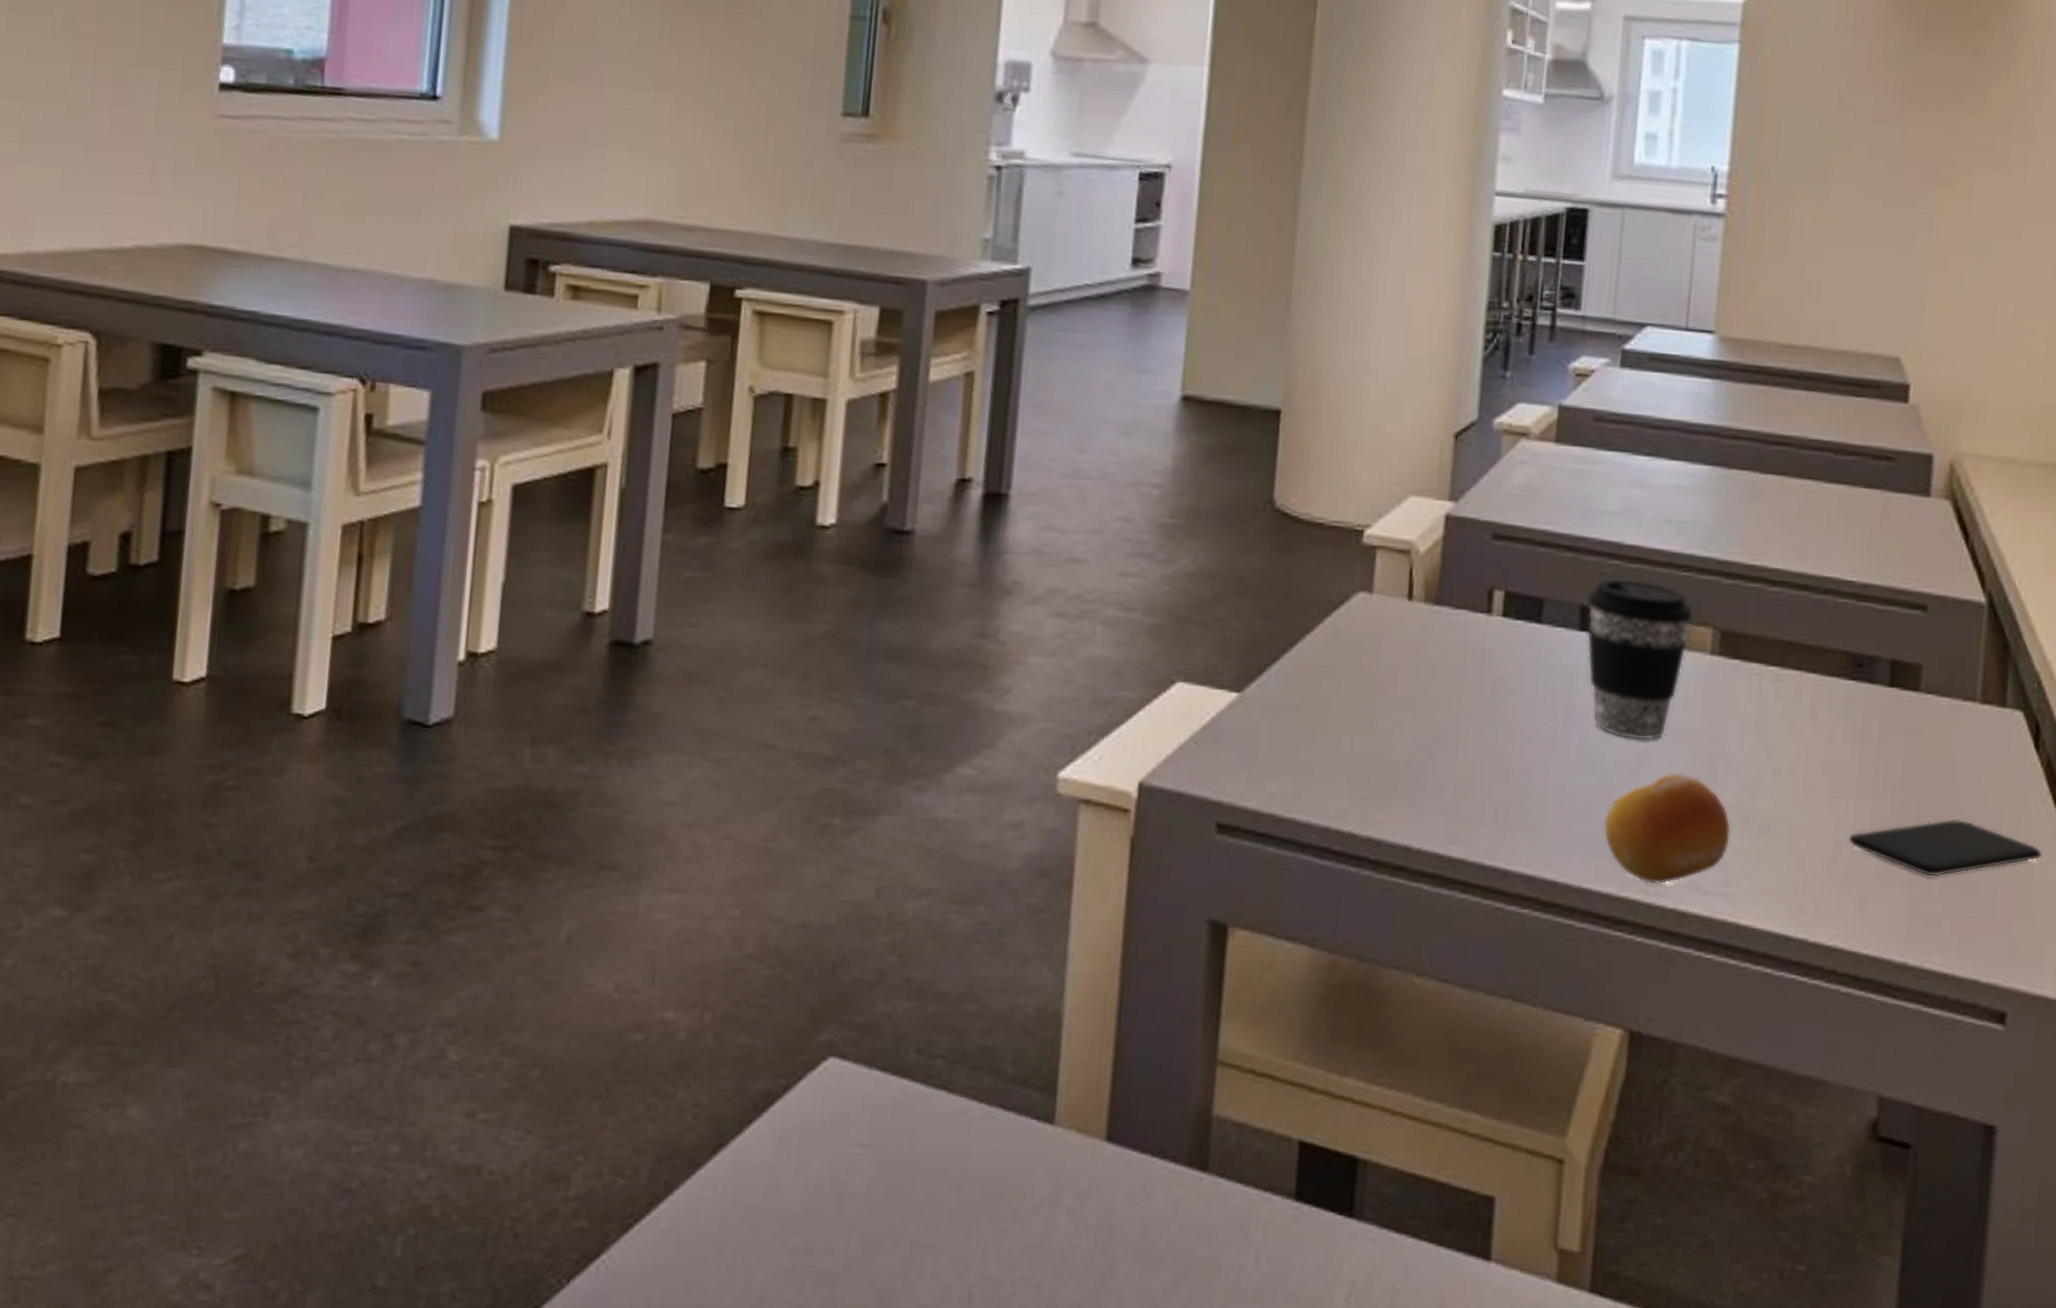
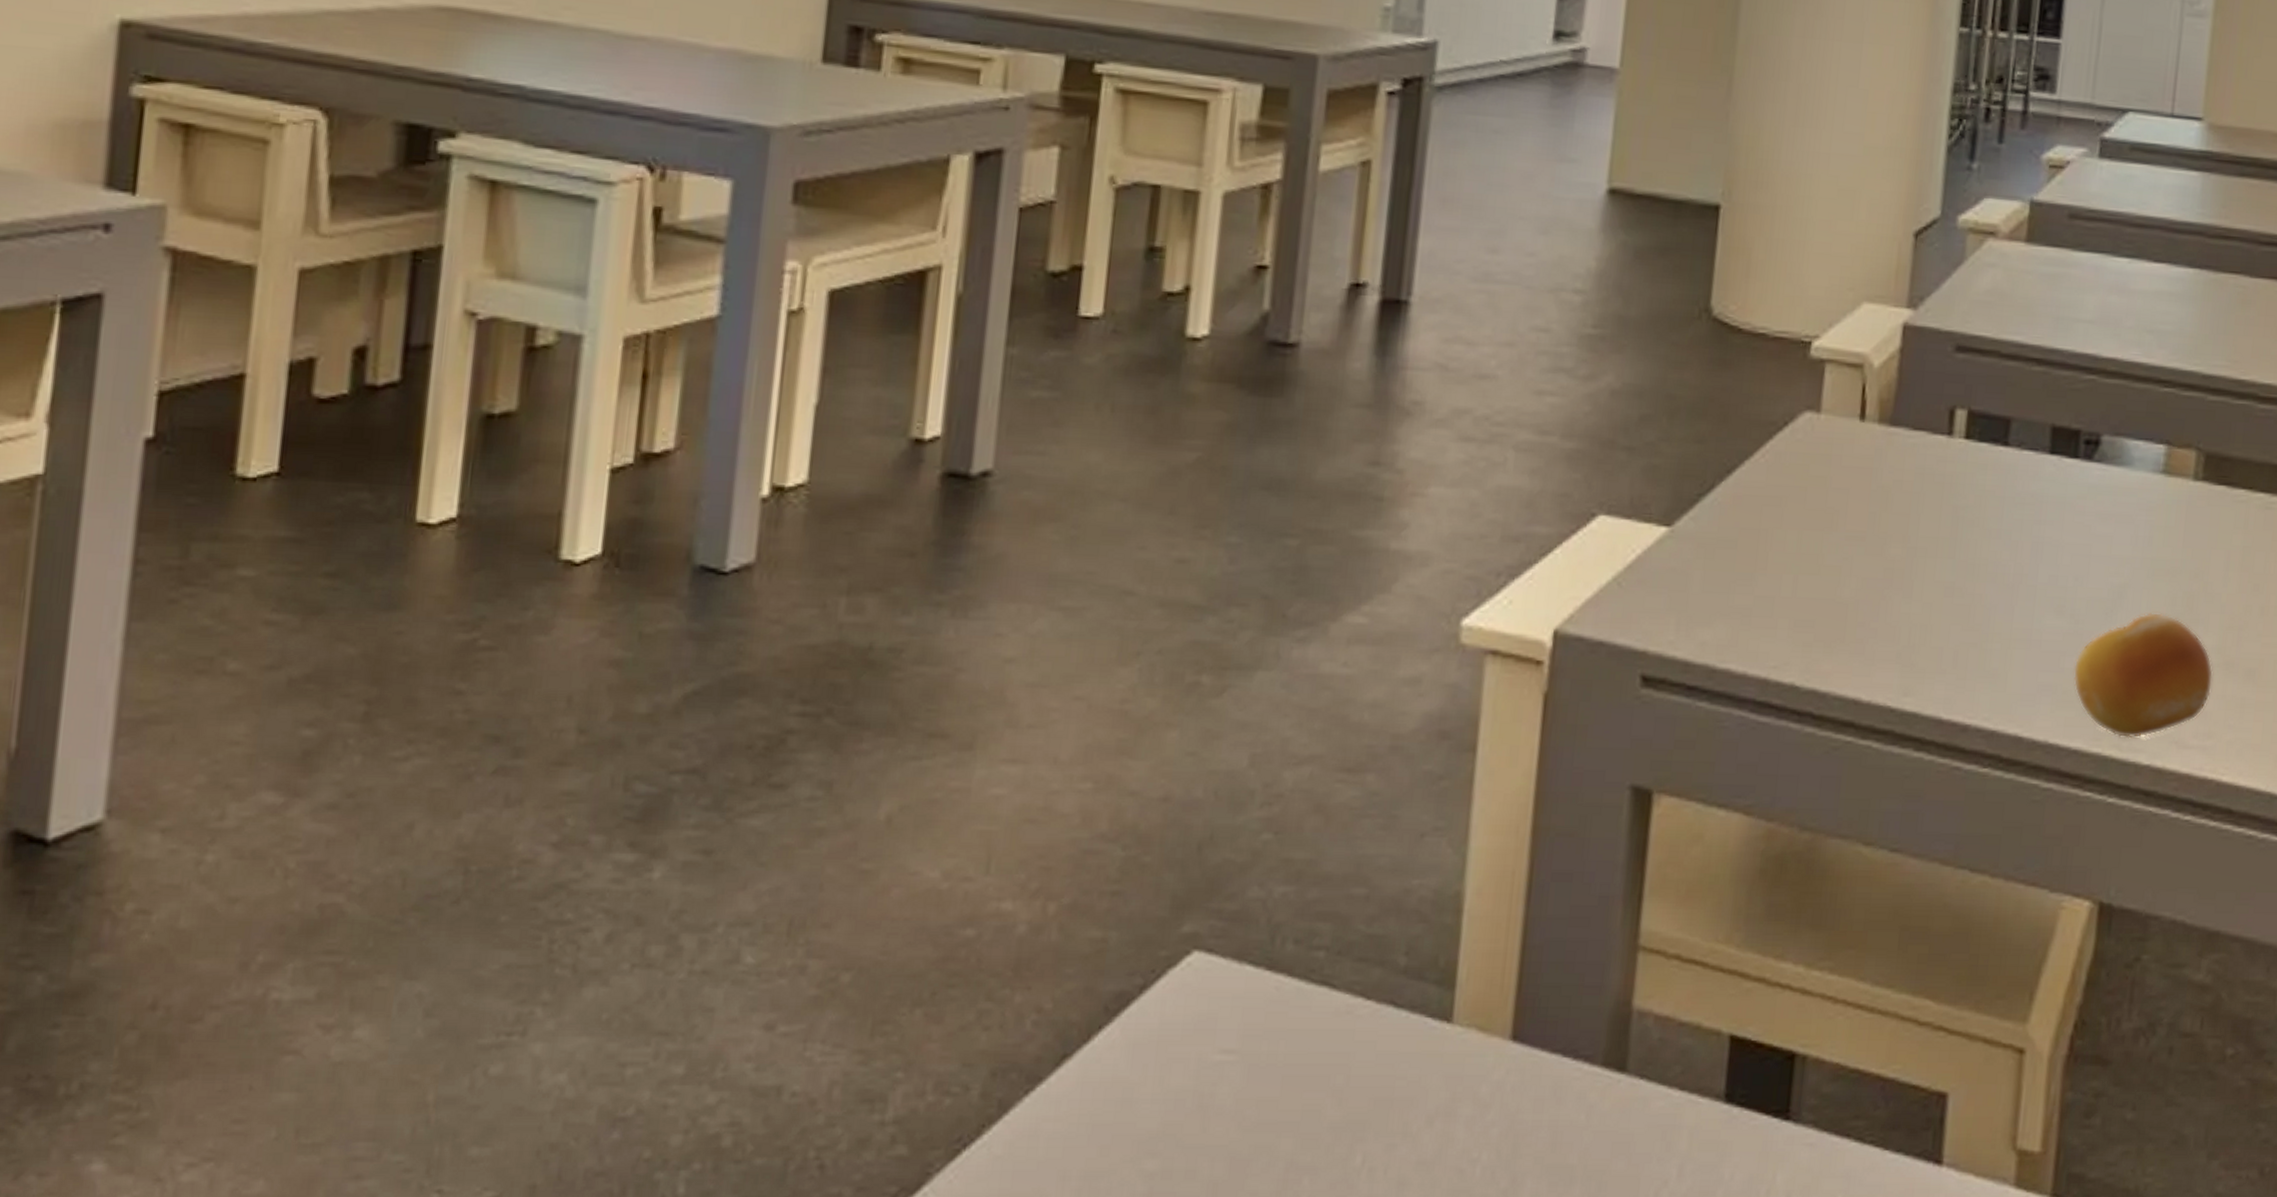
coffee cup: present [1586,578,1694,740] -> none [2058,394,2176,577]

